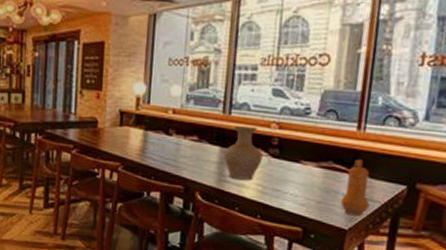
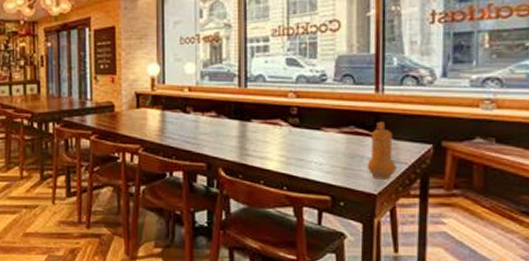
vase: present [224,126,263,180] -> none [244,97,283,152]

